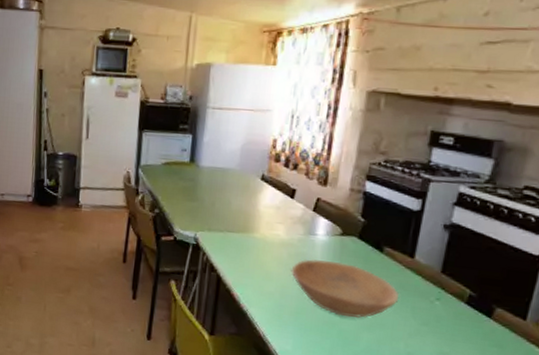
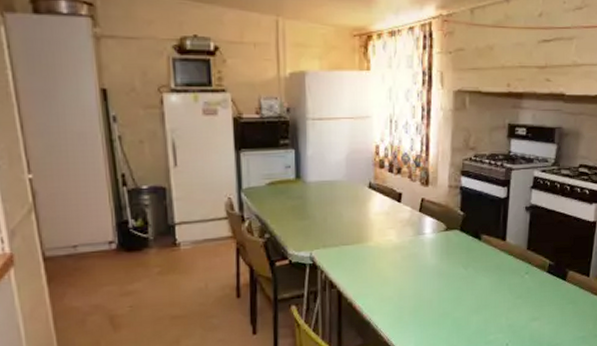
bowl: present [291,259,399,319] -> none [406,256,497,306]

